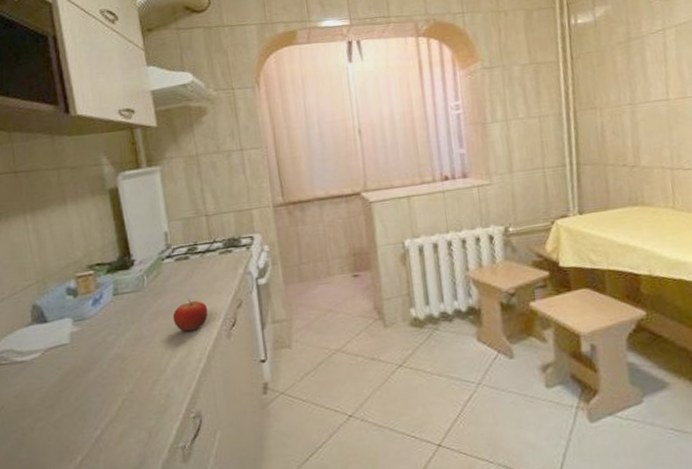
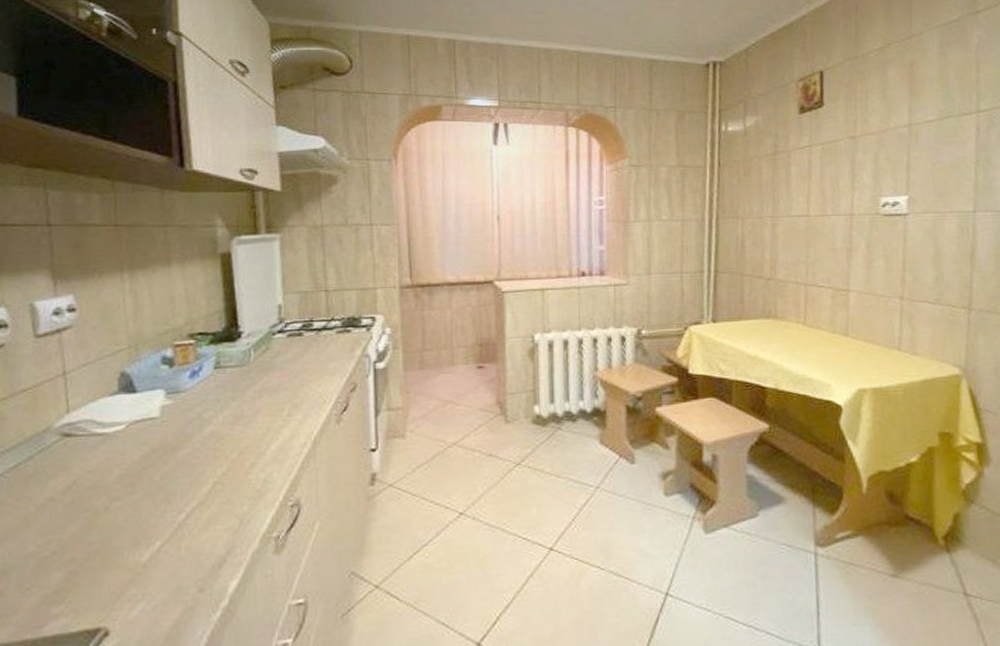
fruit: present [172,299,209,332] -> none [279,379,319,413]

